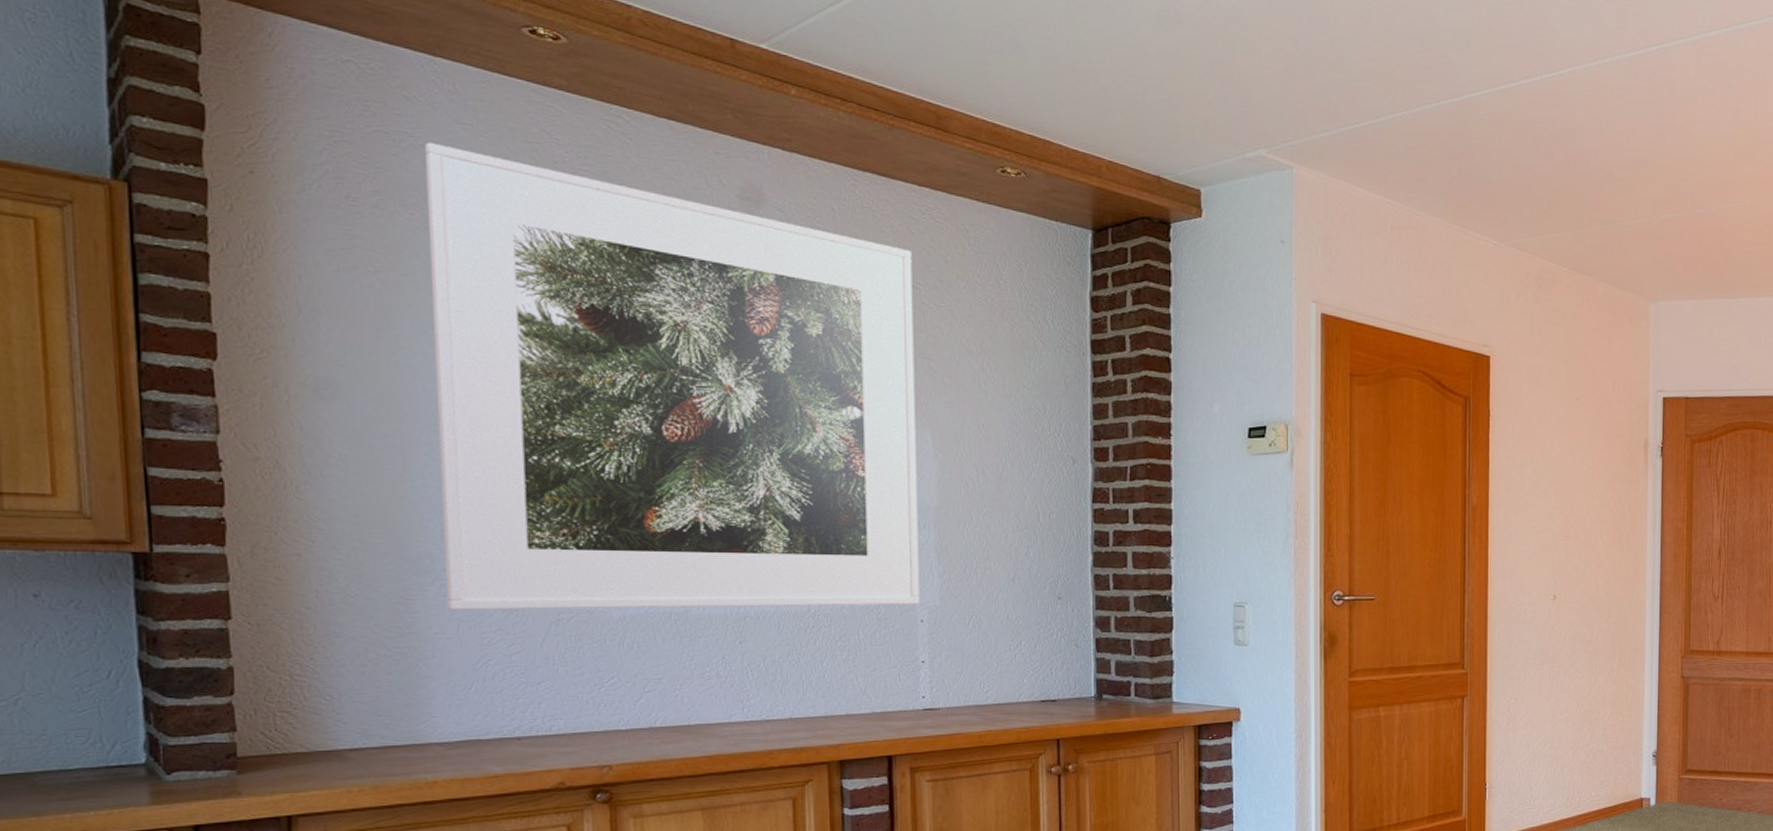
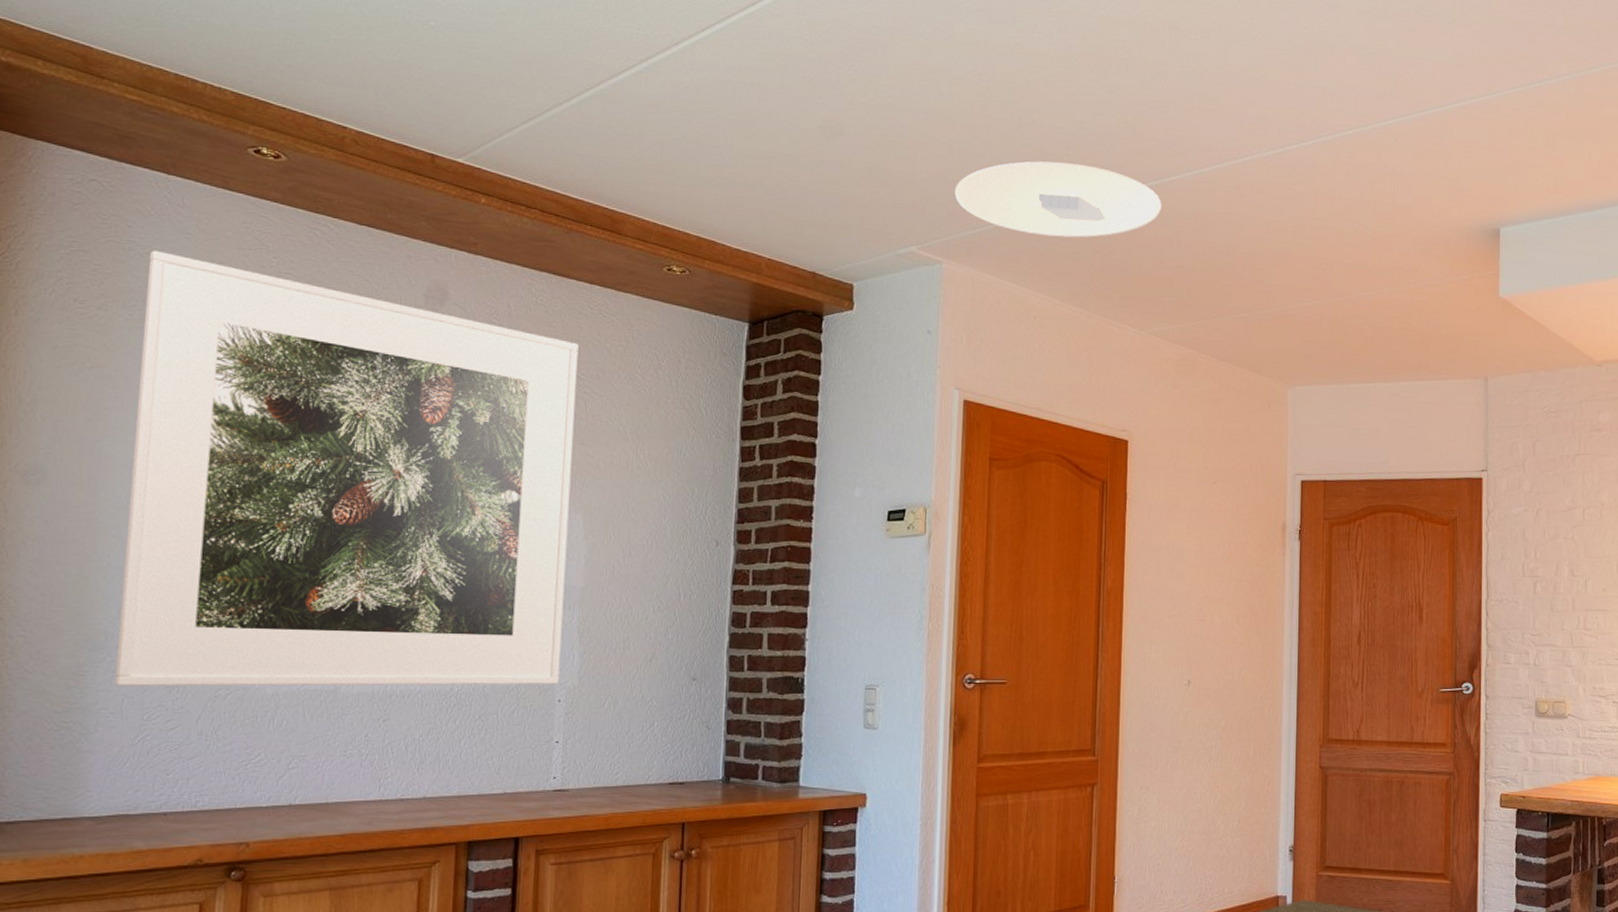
ceiling light: none [1303,59,1520,143] -> present [954,161,1162,238]

